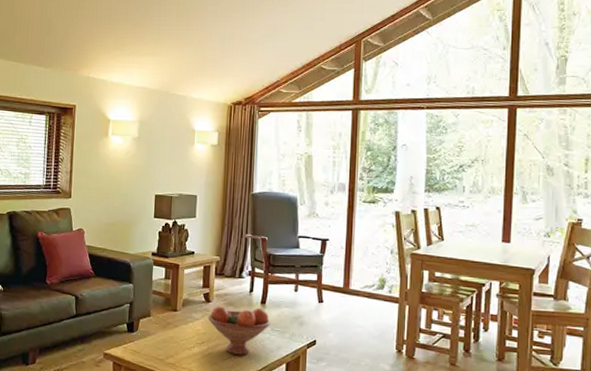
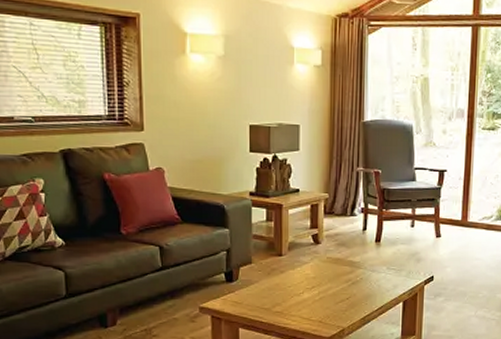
fruit bowl: present [207,306,271,355] -> none [317,246,387,297]

